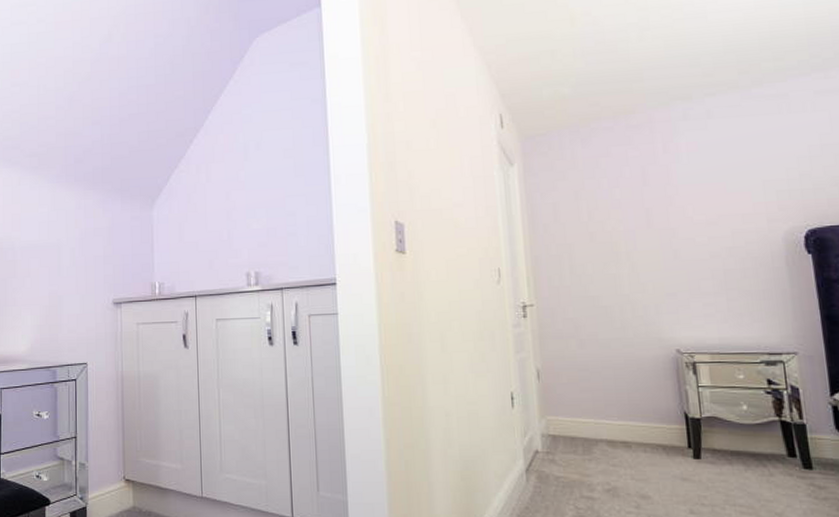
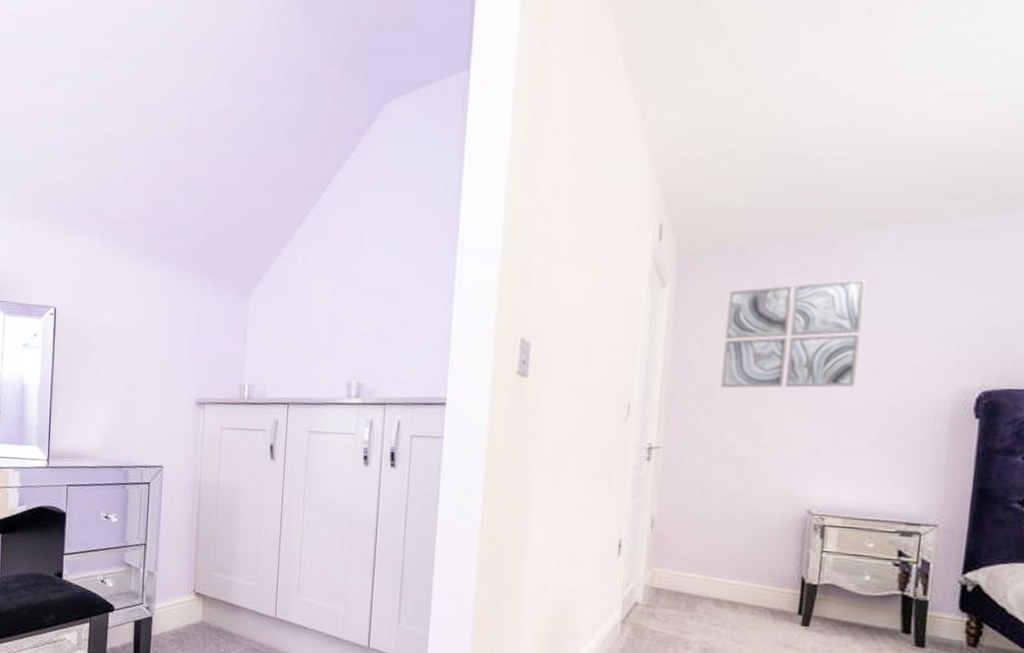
wall art: none [570,143,695,248] -> present [721,278,866,389]

